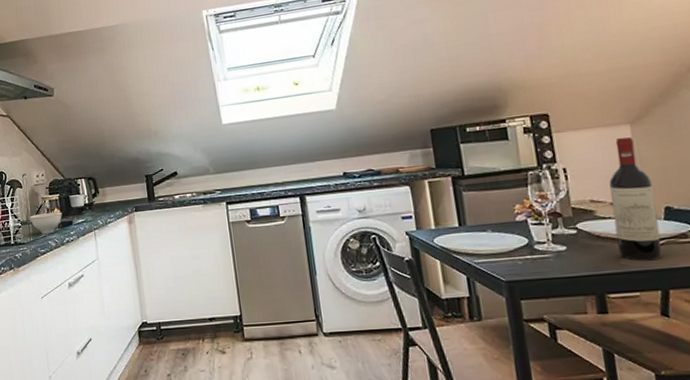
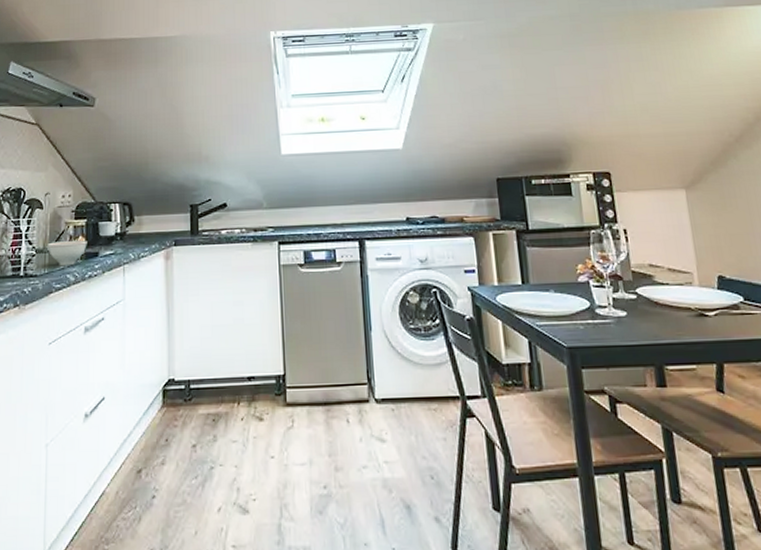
wine bottle: present [609,137,662,261] -> none [666,201,717,332]

